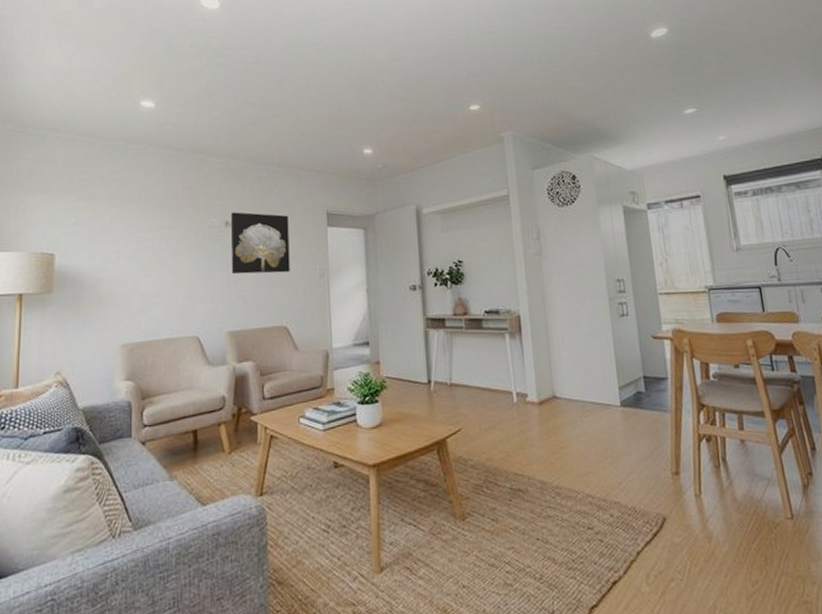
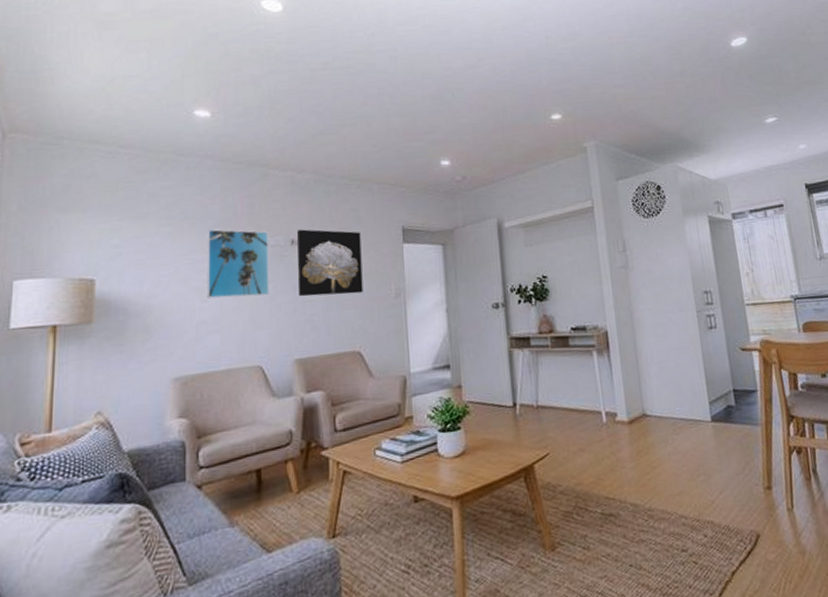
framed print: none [150,210,205,274] -> present [206,229,269,298]

